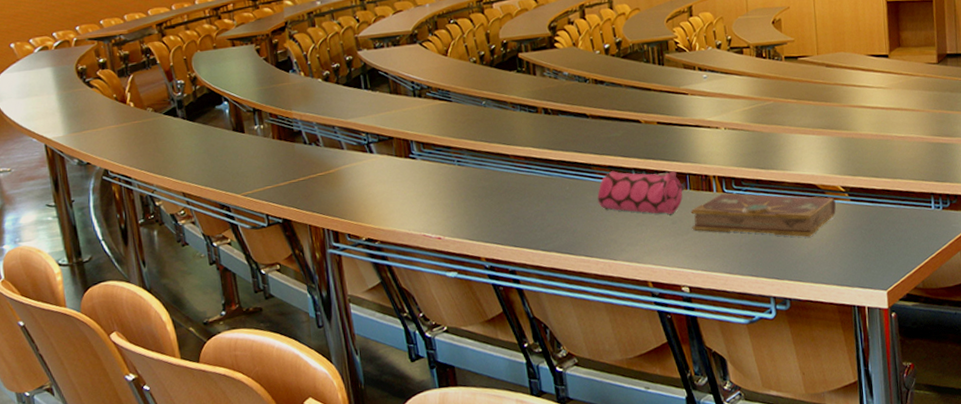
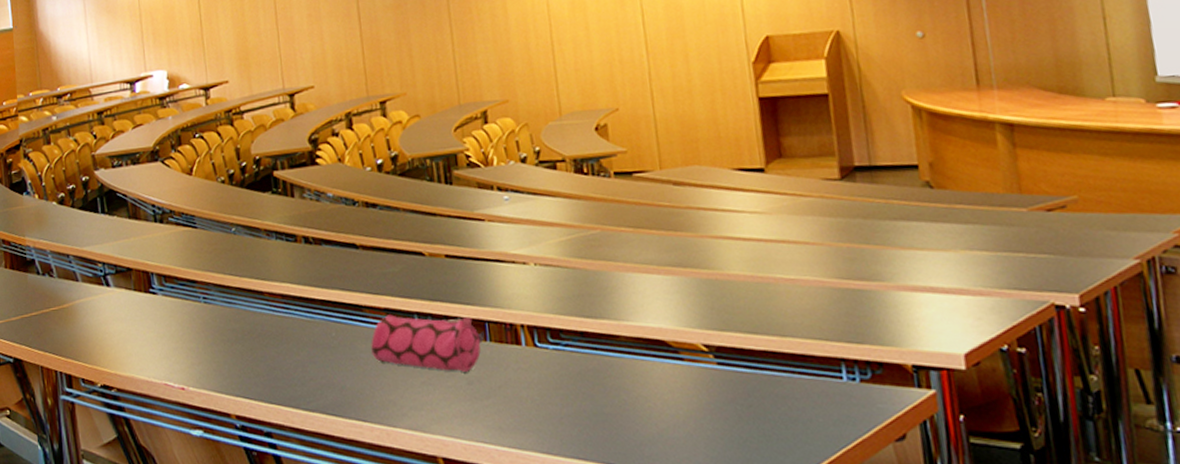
book: present [690,193,836,237] -> none [492,348,697,411]

